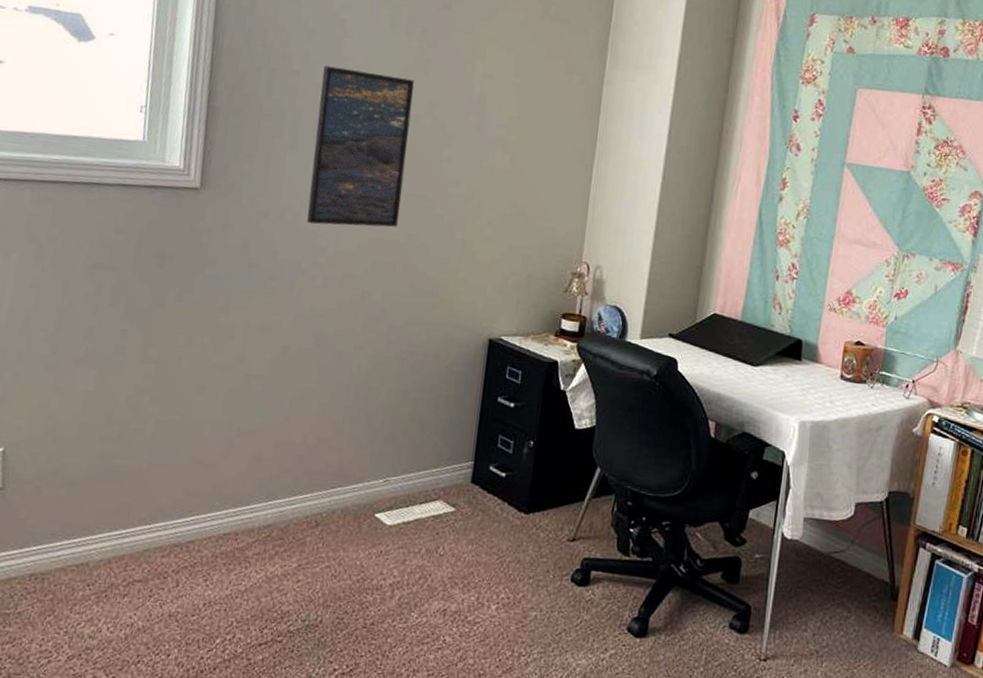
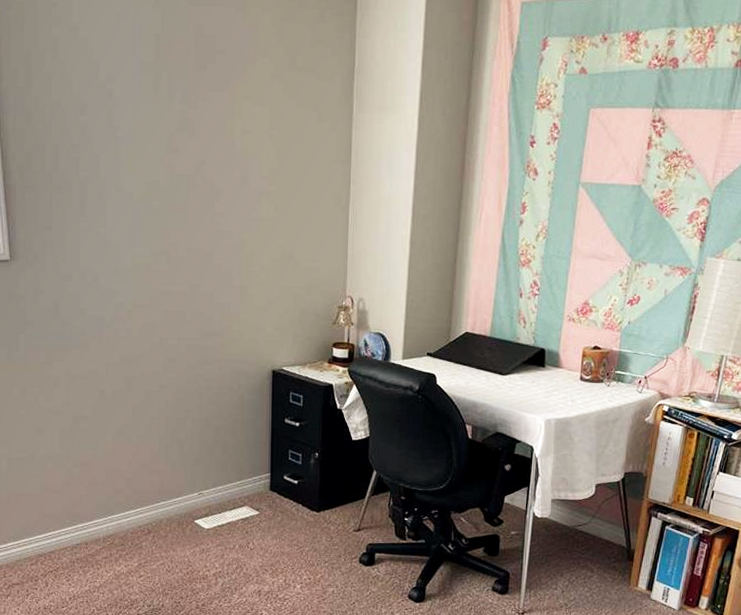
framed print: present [307,65,414,227] -> none [100,136,183,283]

